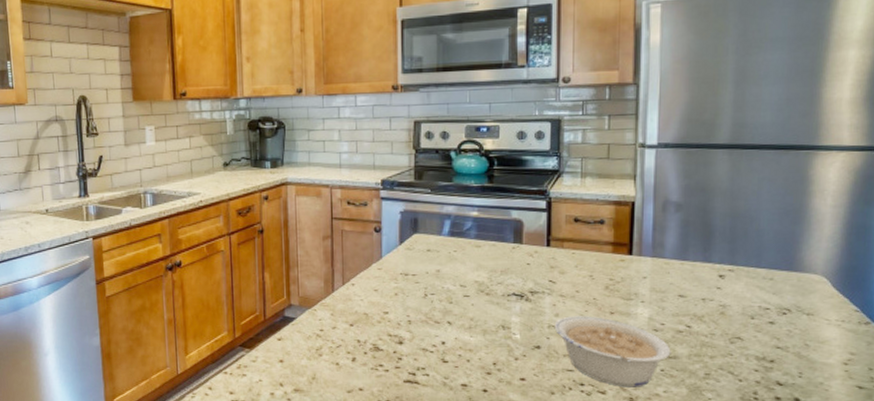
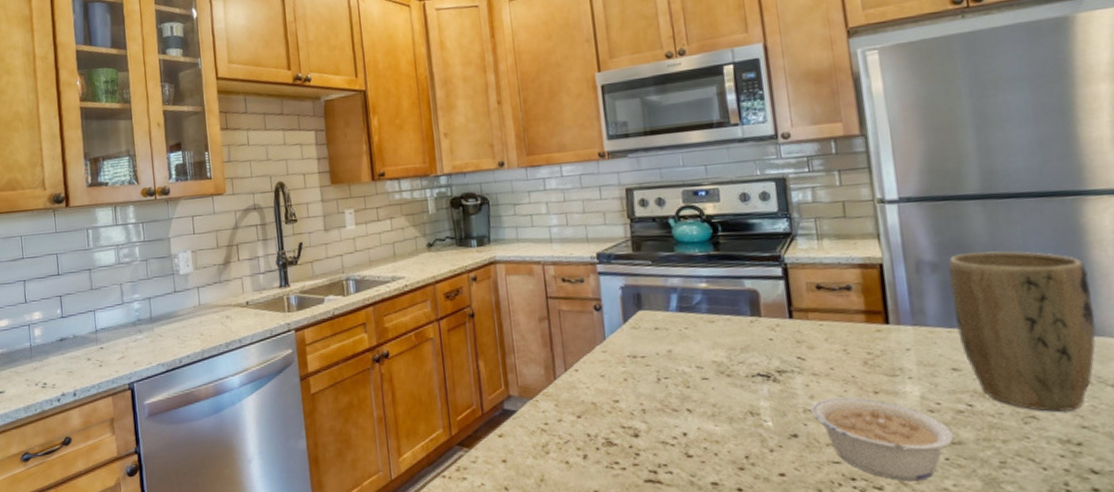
plant pot: none [688,195,807,334] -> present [948,251,1096,412]

